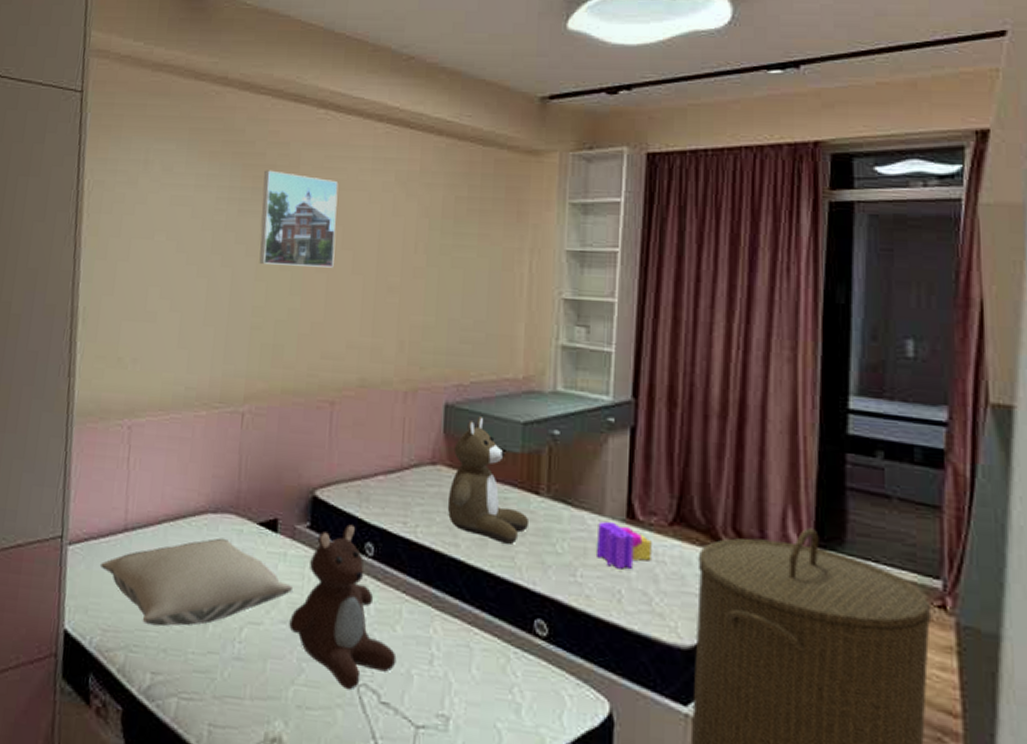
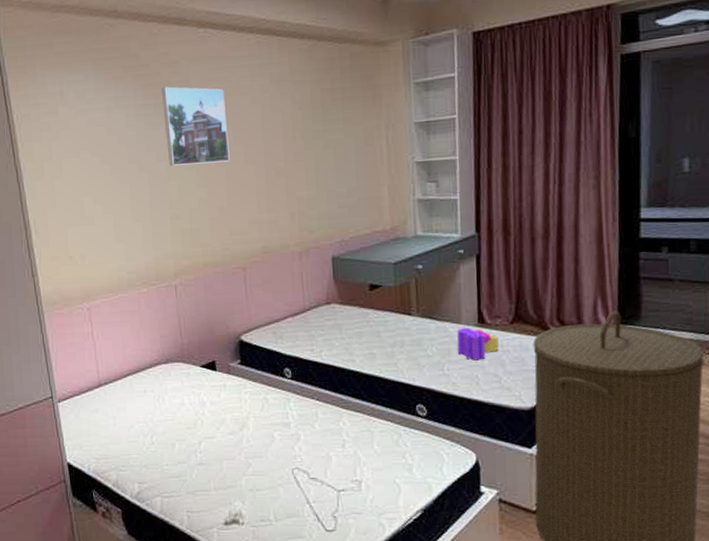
pillow: present [99,538,294,627] -> none [85,380,235,451]
teddy bear: present [289,524,397,690] -> none [235,357,318,474]
teddy bear: present [447,417,530,545] -> none [342,263,406,355]

